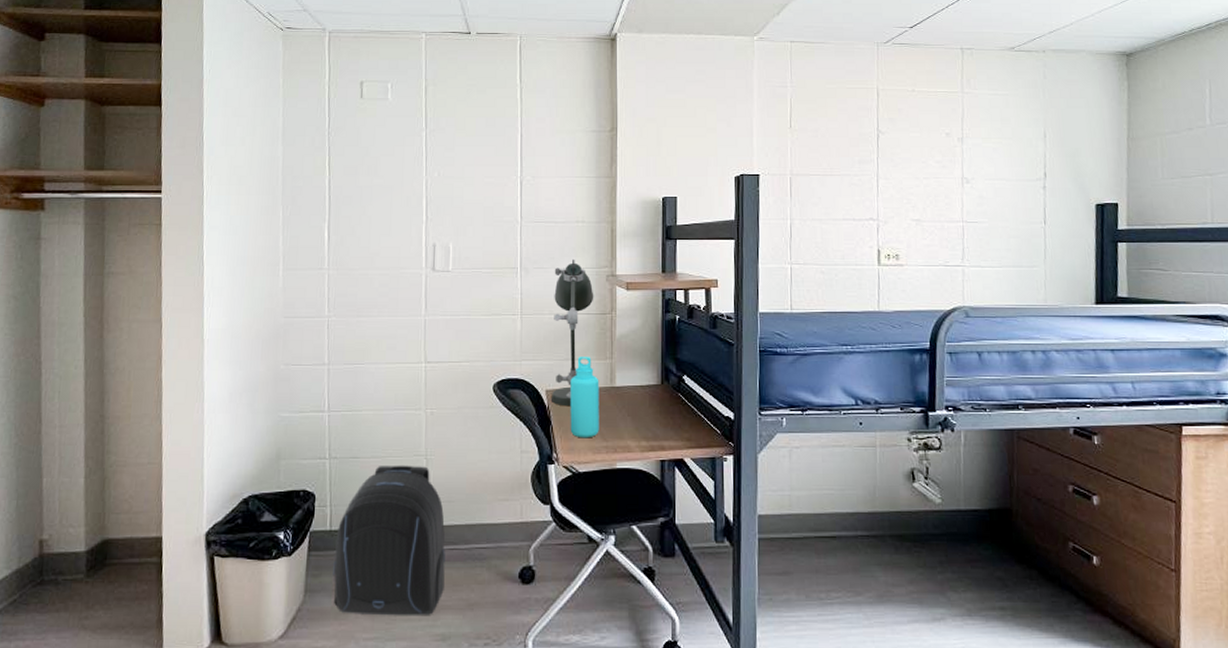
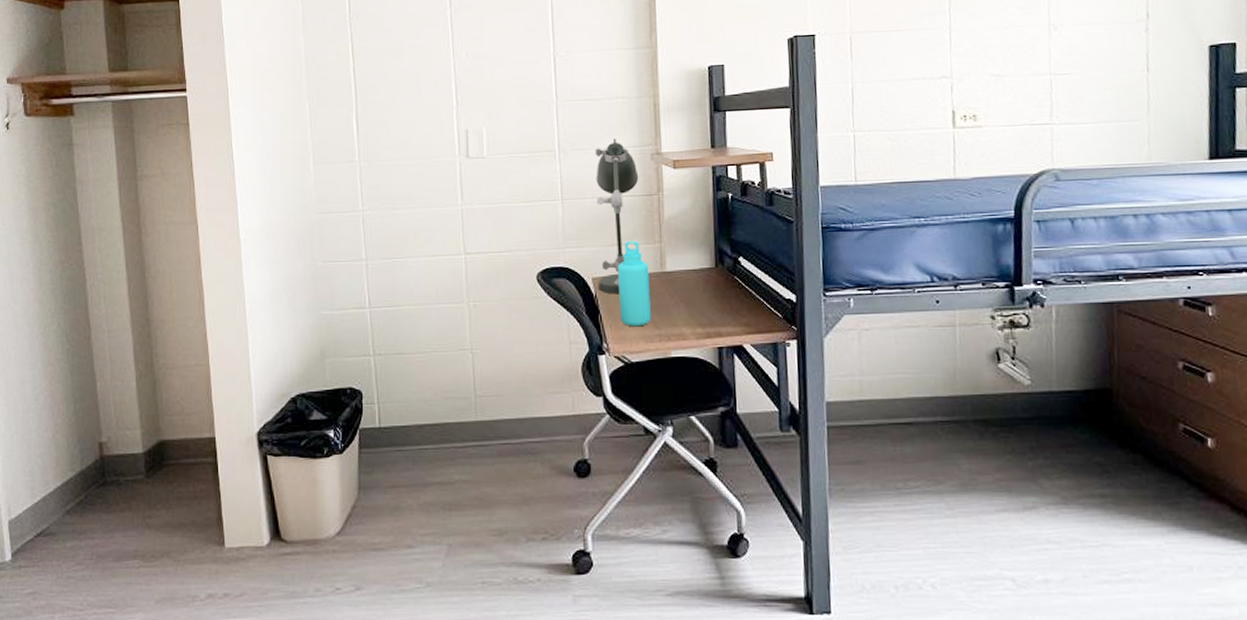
backpack: present [333,465,445,616] -> none [385,359,498,512]

